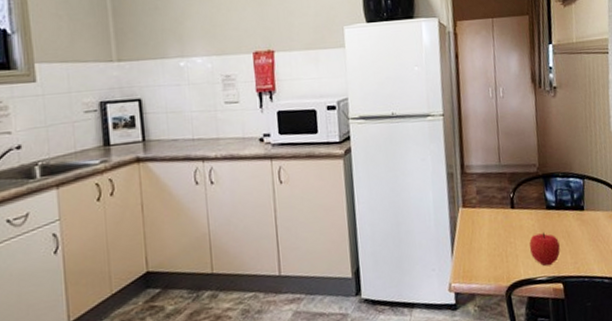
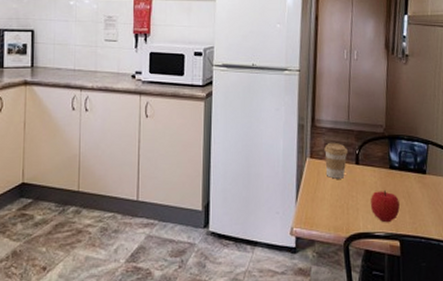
coffee cup: none [476,188,502,227] -> present [324,143,348,179]

